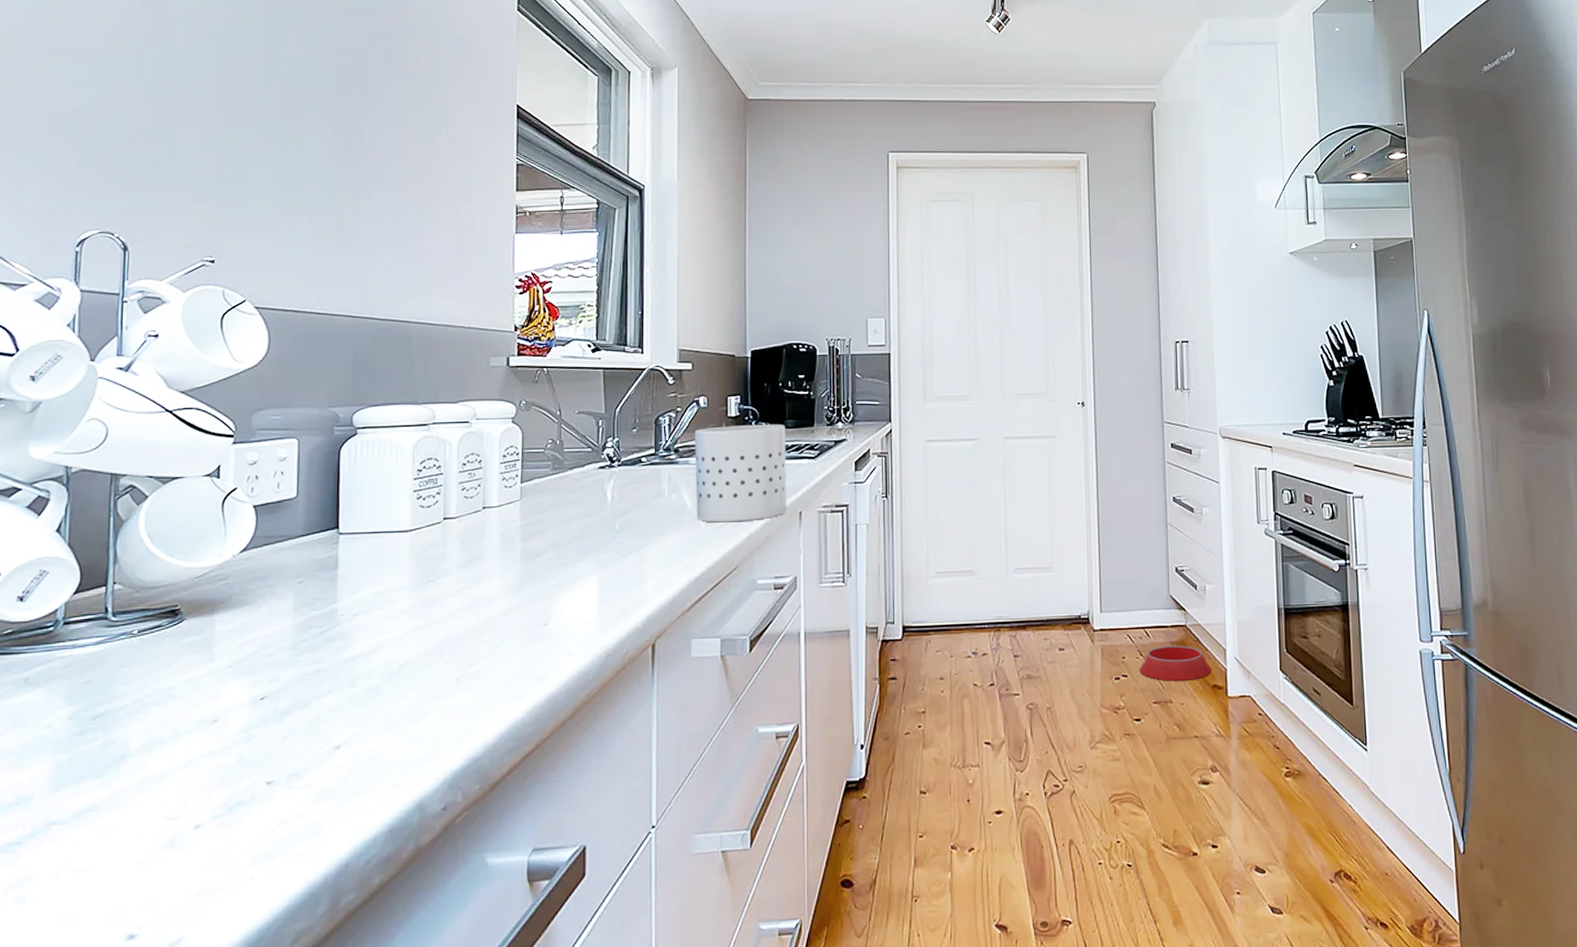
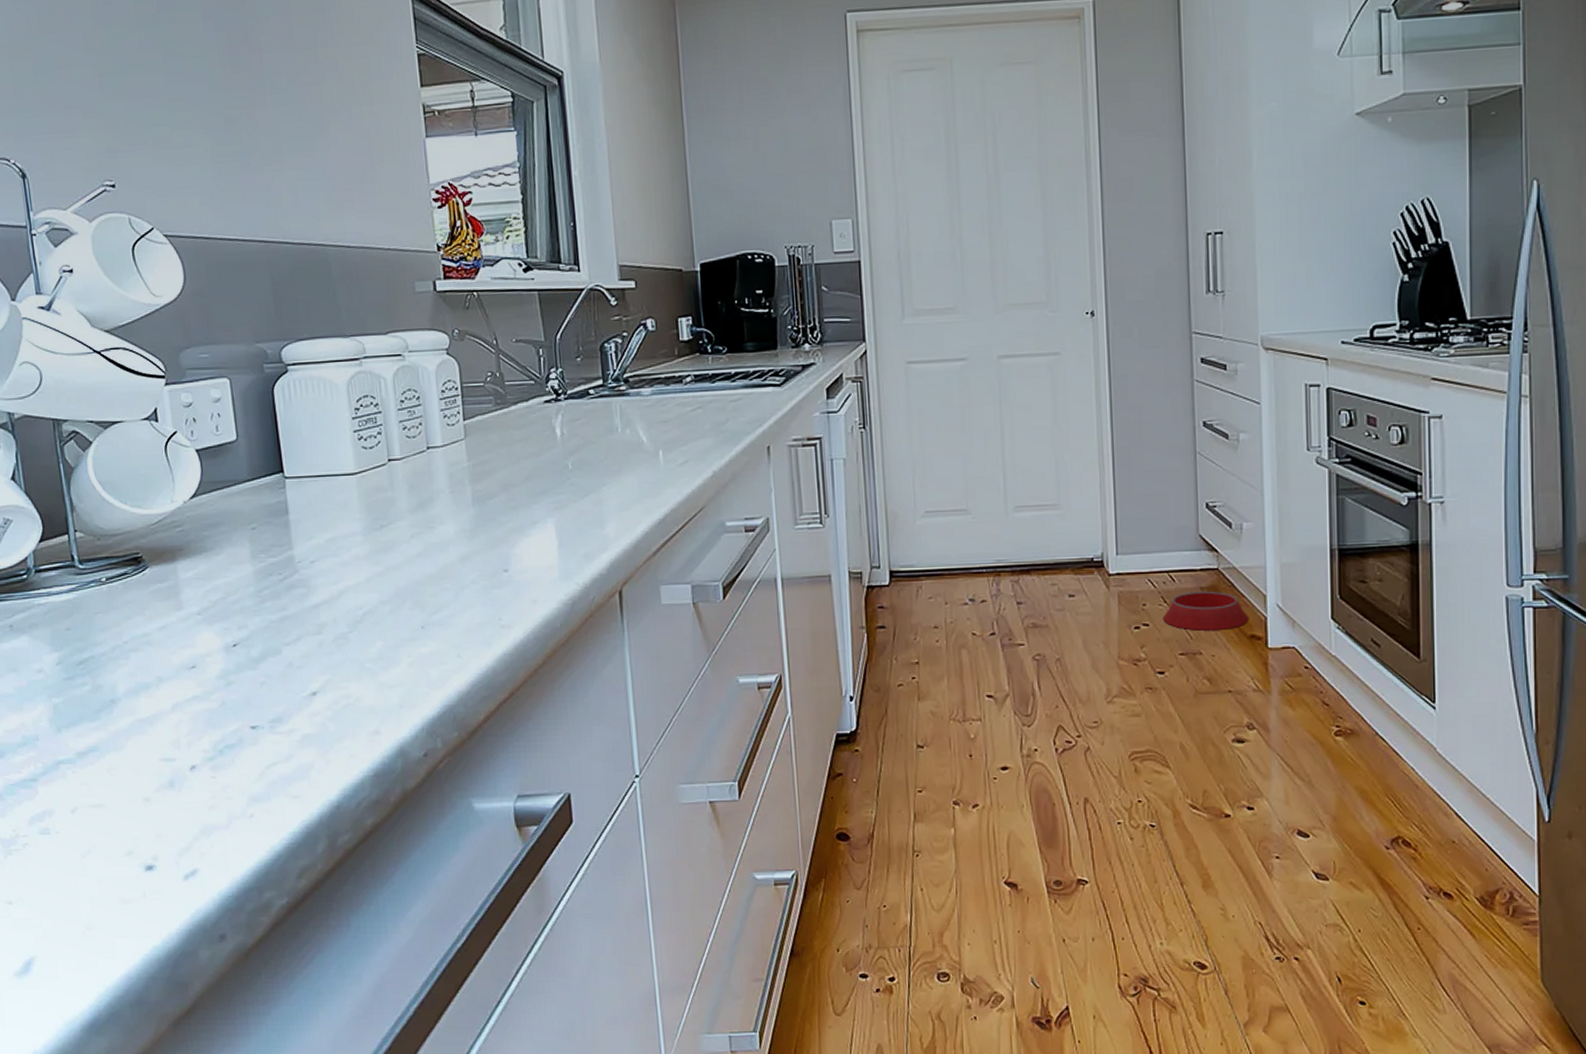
mug: present [694,424,787,523] -> none [644,347,754,460]

